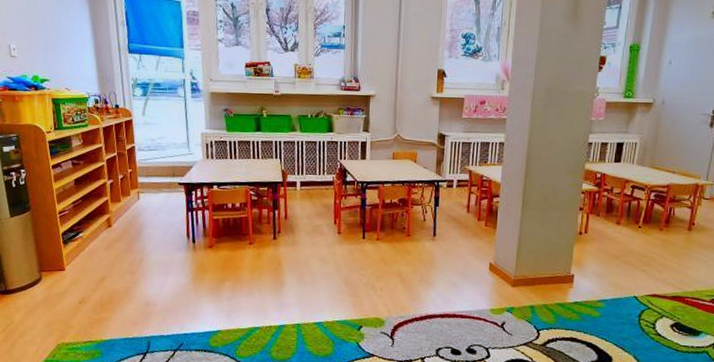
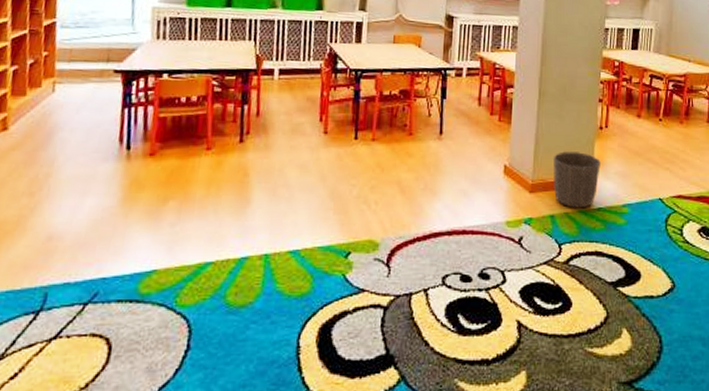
waste basket: none [533,253,579,302] -> present [553,151,601,208]

